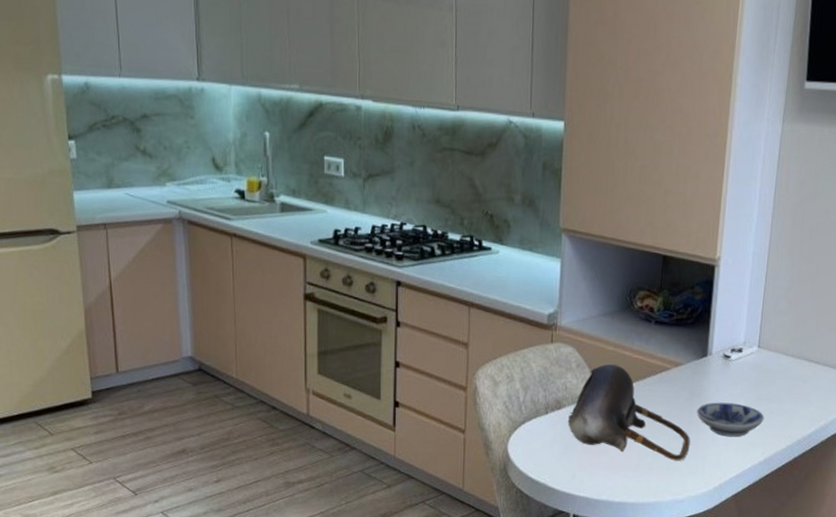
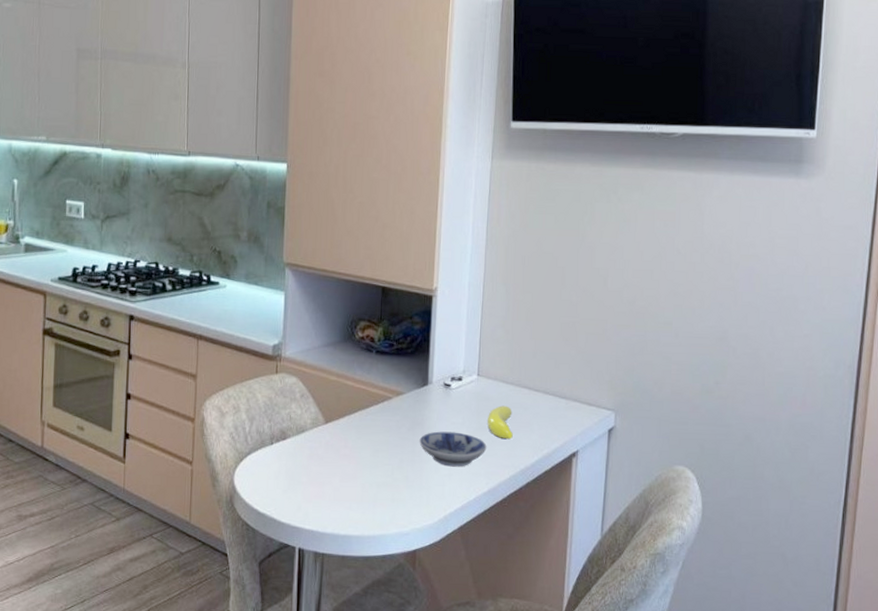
teapot: present [567,364,690,461] -> none [292,394,414,492]
banana: none [766,377,792,411] -> present [487,405,513,440]

